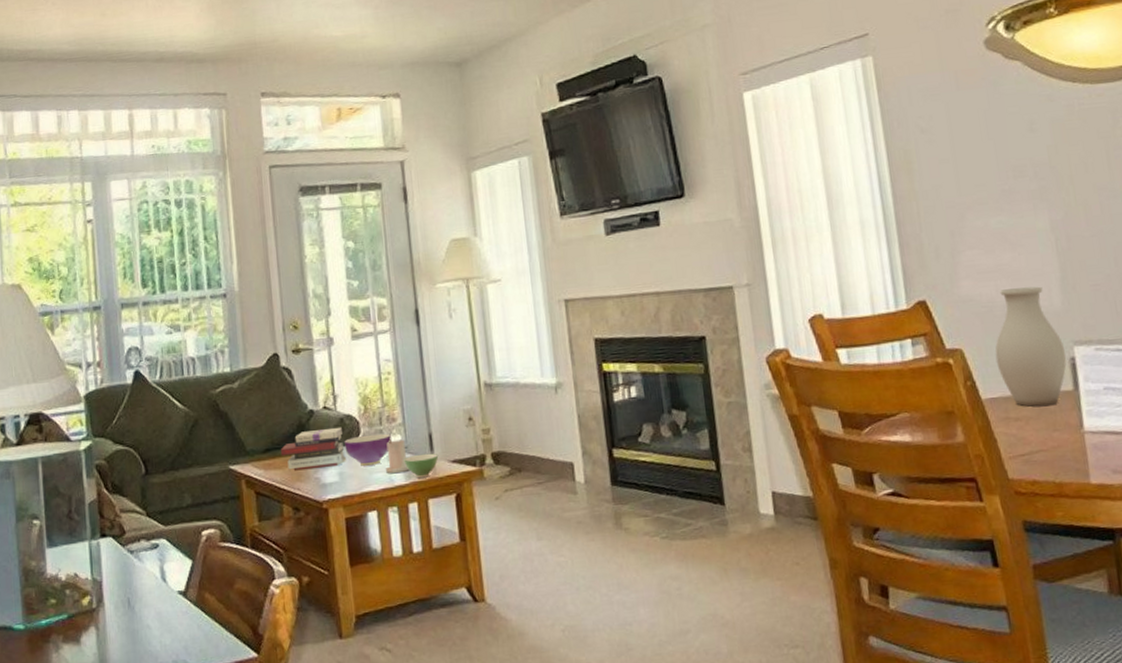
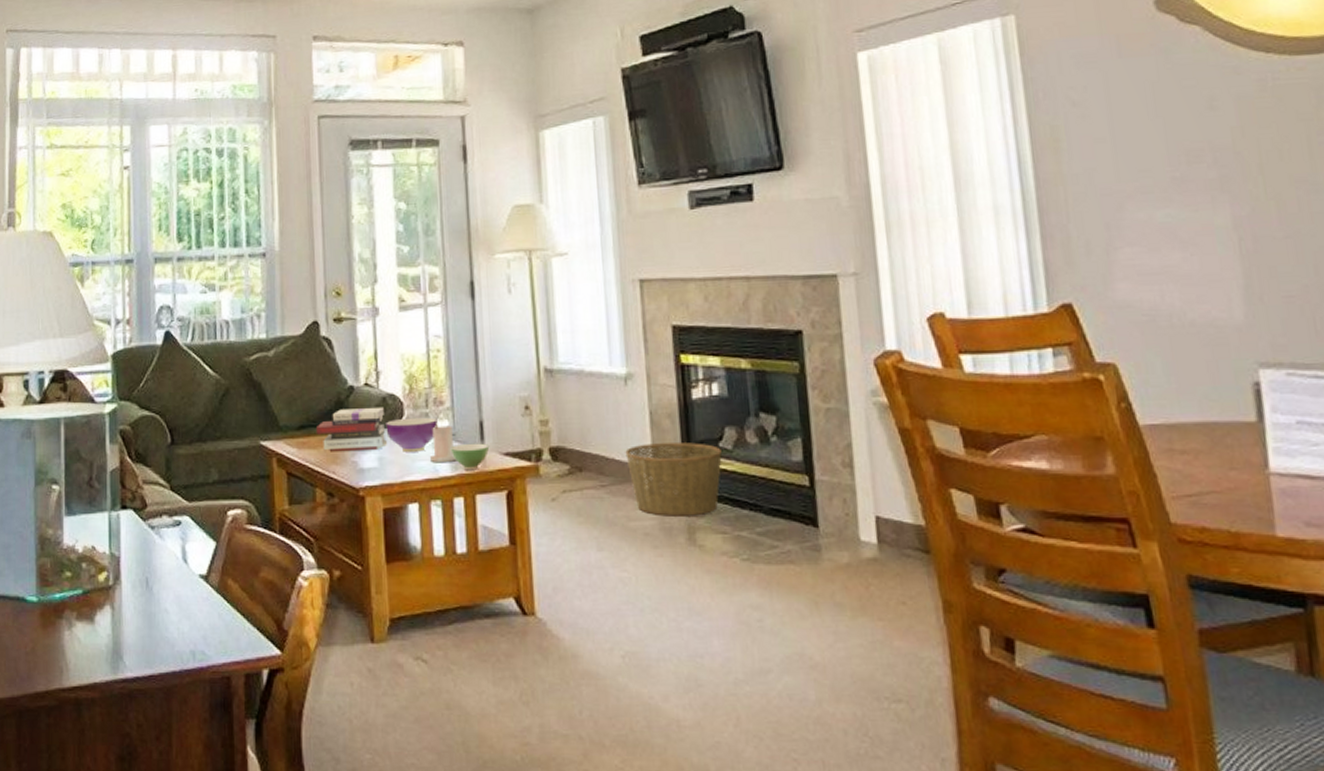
basket: none [558,439,641,506] -> present [625,442,722,517]
vase: present [995,286,1067,407] -> none [1157,294,1249,438]

